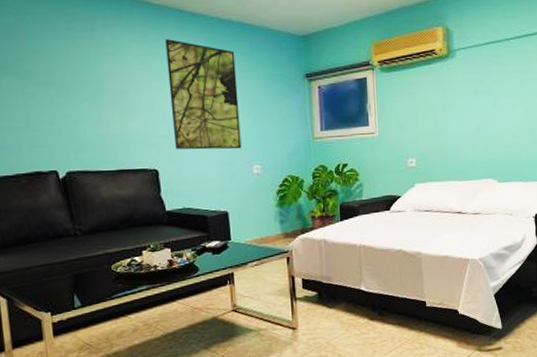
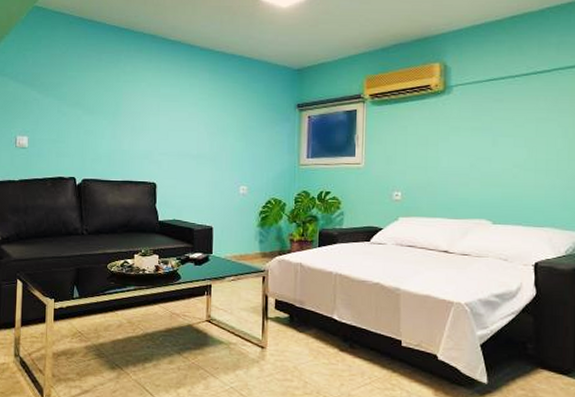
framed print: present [165,39,242,150] -> none [173,70,234,170]

